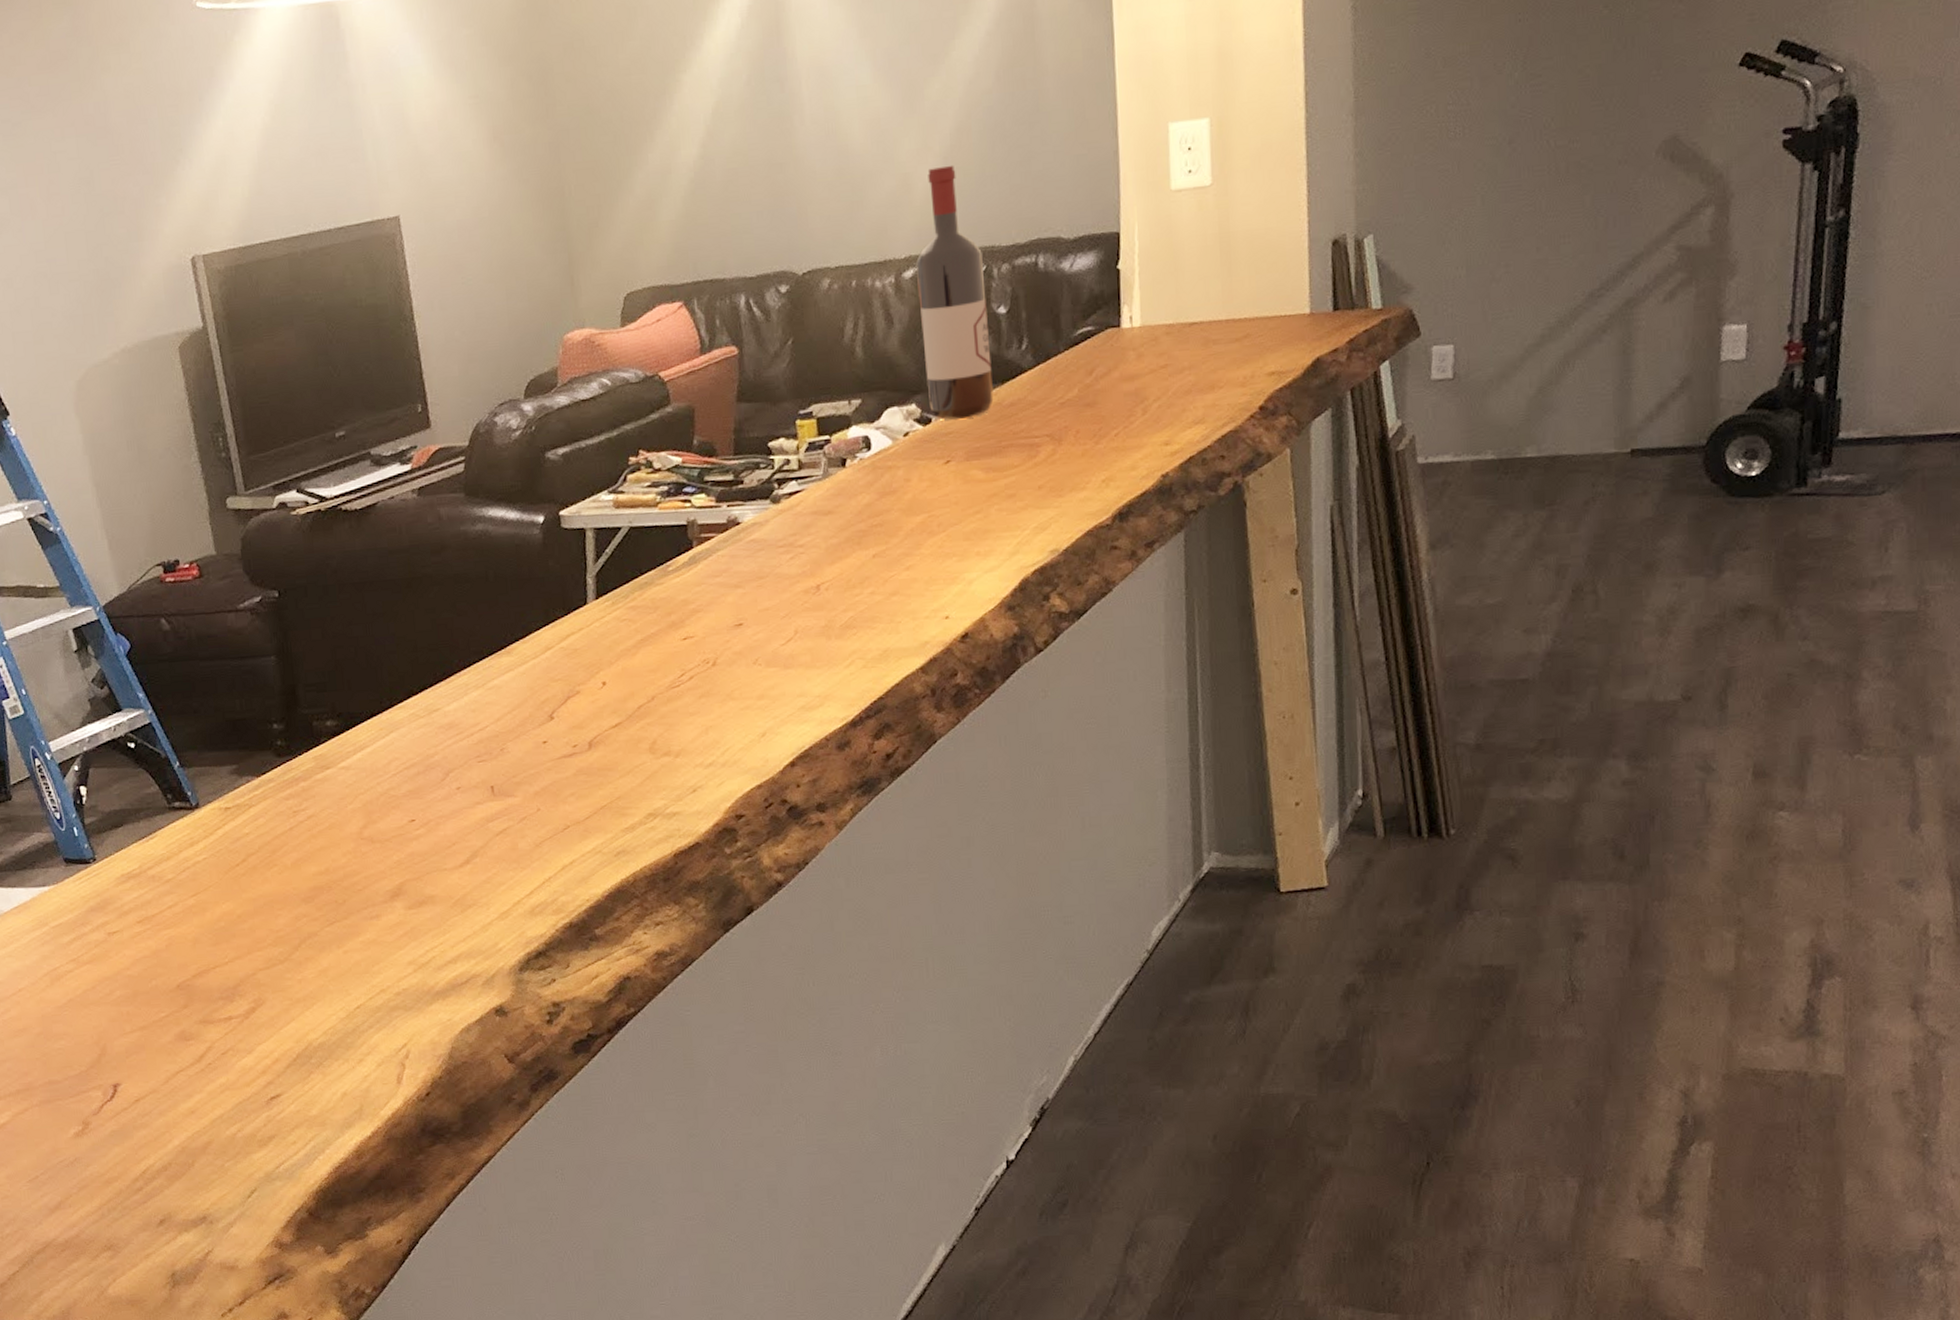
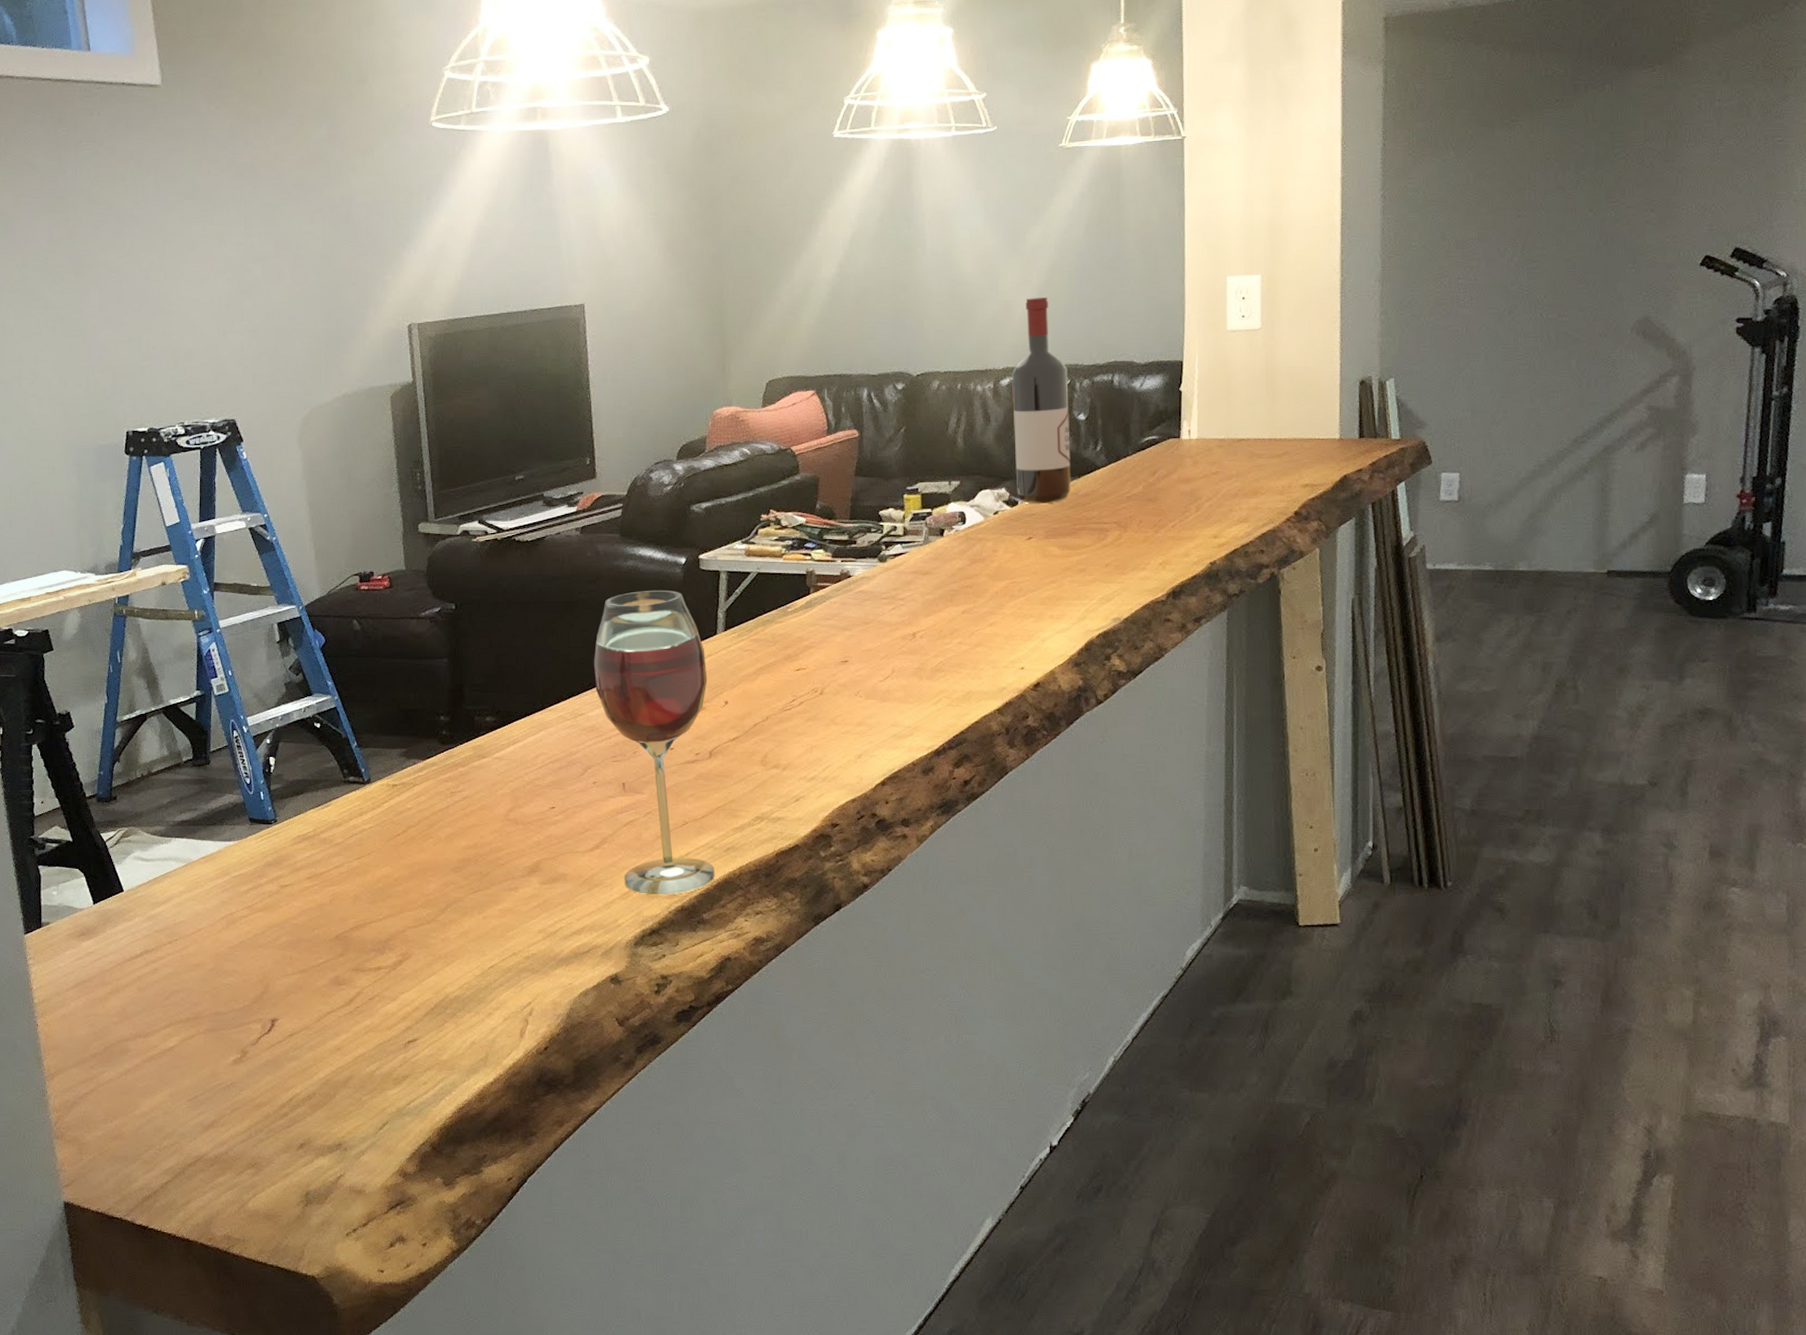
wineglass: none [445,556,605,913] -> present [593,590,714,895]

